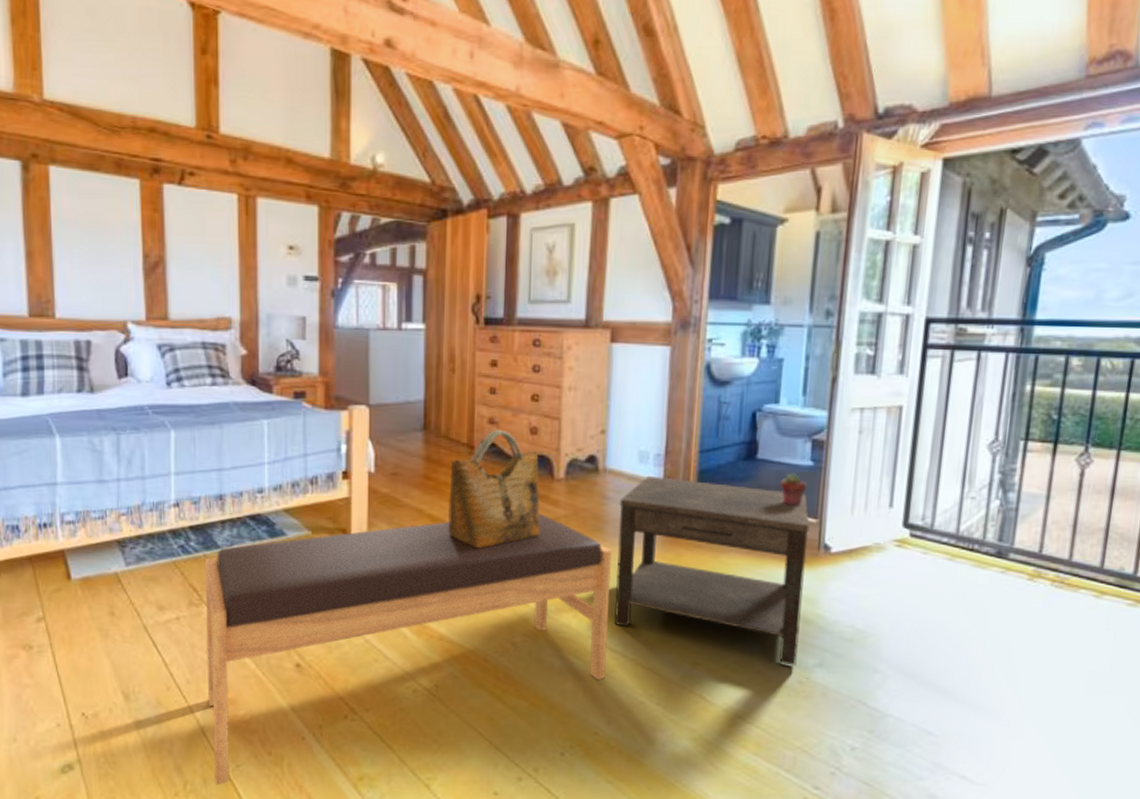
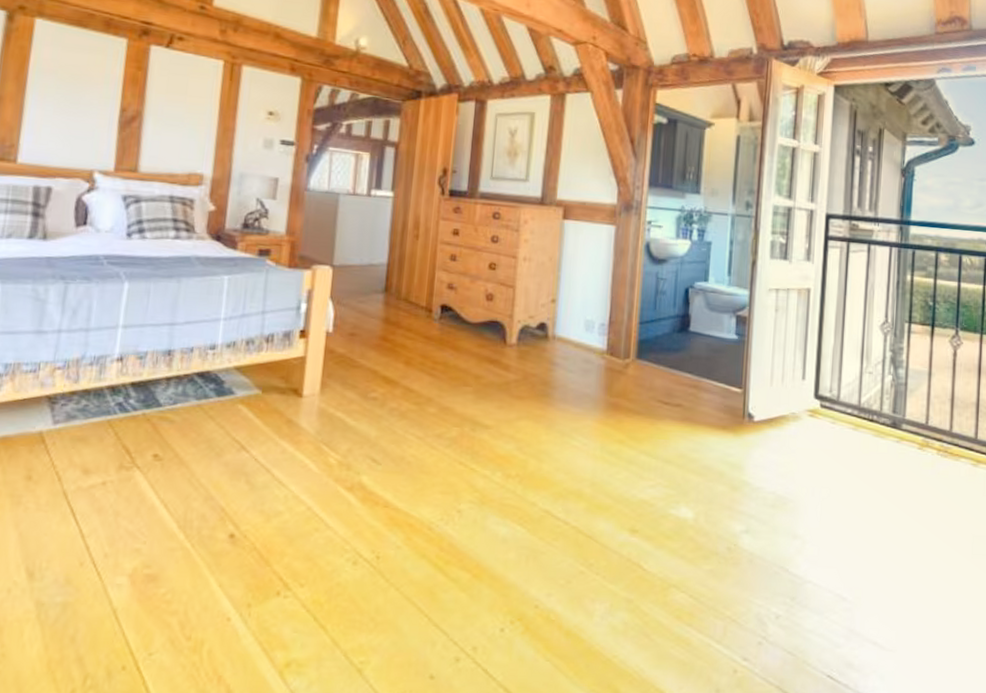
bench: present [204,513,613,786] -> none [121,377,559,679]
grocery bag: present [448,429,540,549] -> none [401,294,493,412]
side table: present [614,475,810,666] -> none [558,343,735,532]
potted succulent: present [780,473,808,506] -> none [709,345,733,376]

